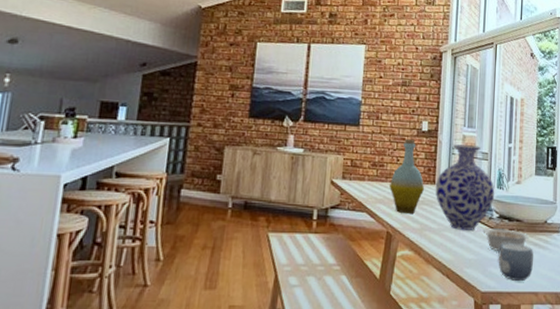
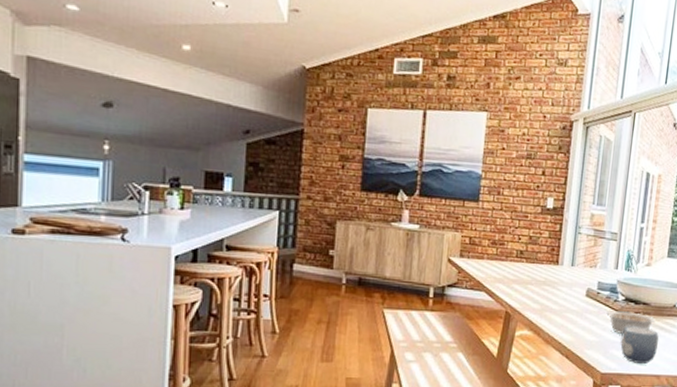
bottle: present [390,138,425,213] -> none [510,216,547,294]
vase: present [435,144,495,230] -> none [558,223,622,313]

